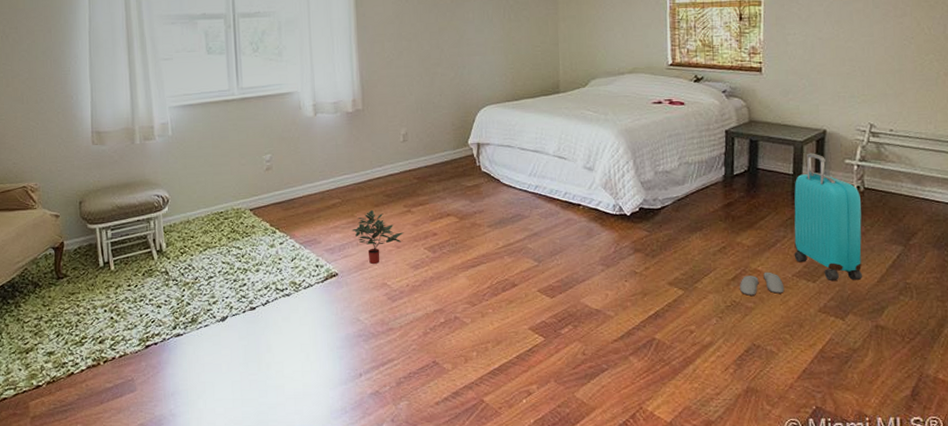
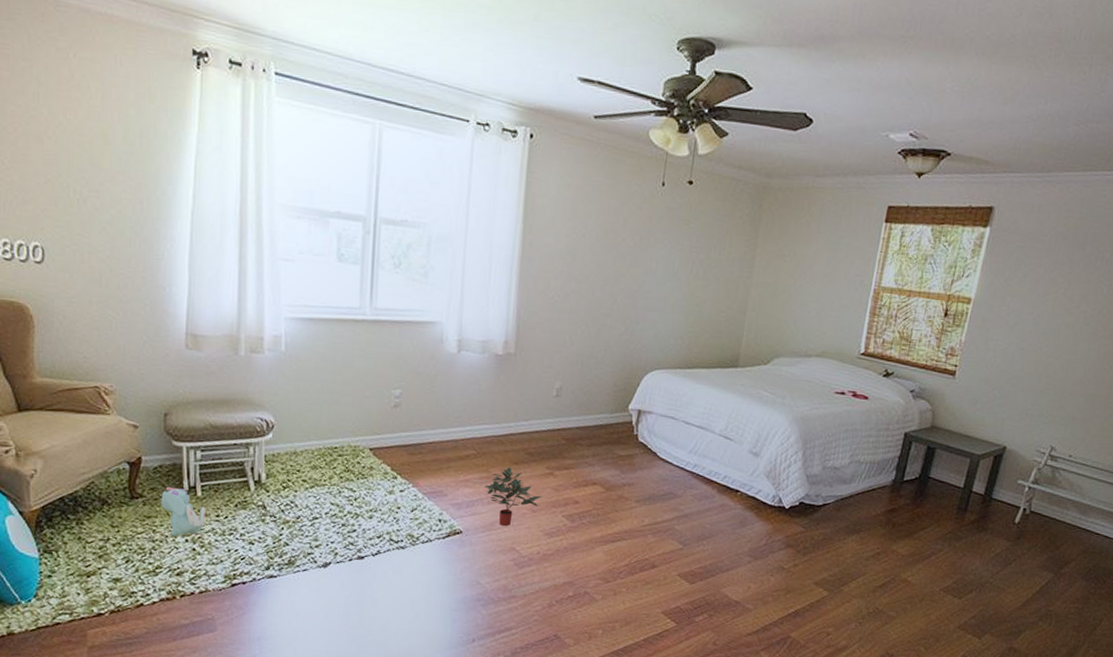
stuffed animal: none [82,264,120,310] -> present [161,486,206,538]
slippers: present [740,272,785,296] -> none [885,583,930,606]
suitcase: present [794,153,862,280] -> none [946,468,1025,602]

